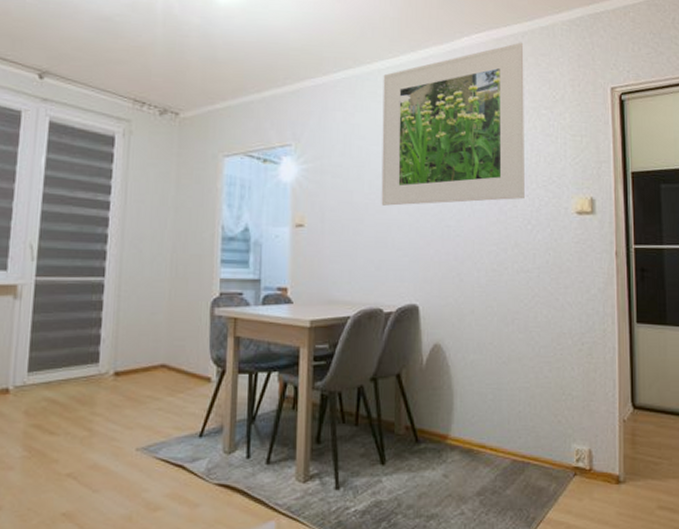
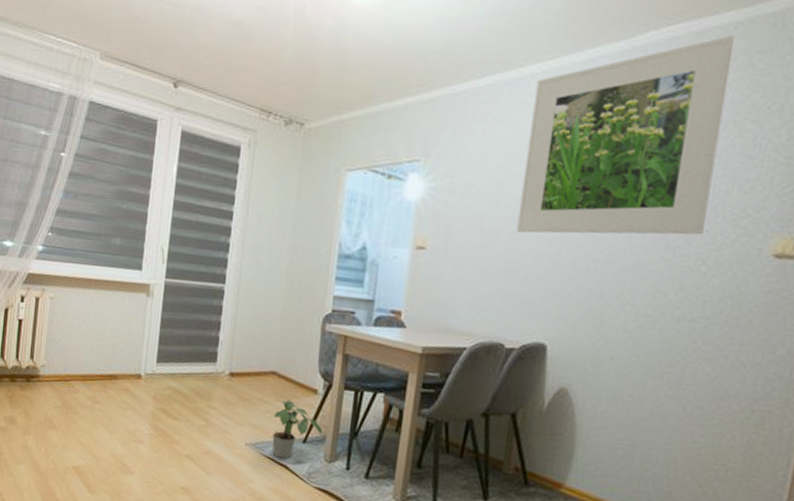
potted plant: none [166,393,220,458] -> present [272,400,323,459]

